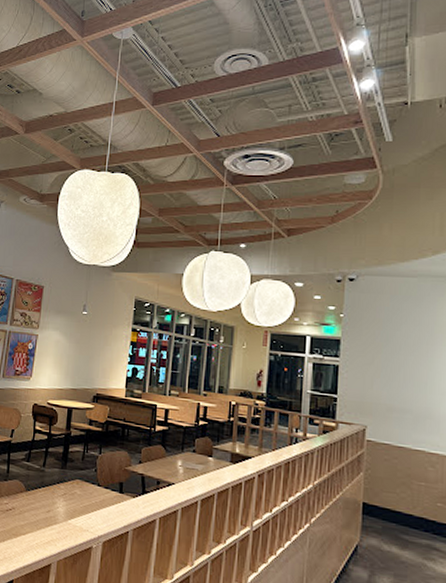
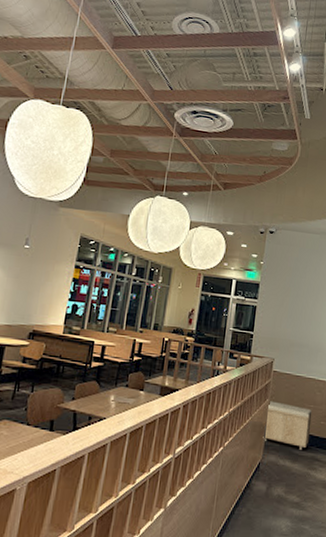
storage bench: none [359,475,424,535] -> present [263,401,313,450]

